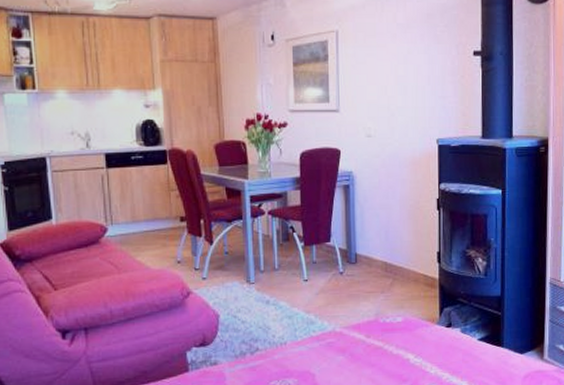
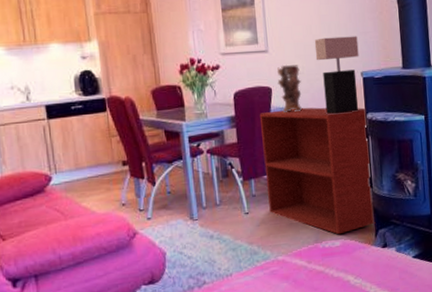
tv stand: none [325,172,441,310] -> present [259,107,376,235]
decorative vase: none [347,126,373,178] -> present [276,64,302,113]
table lamp: none [389,100,436,183] -> present [314,36,359,115]

